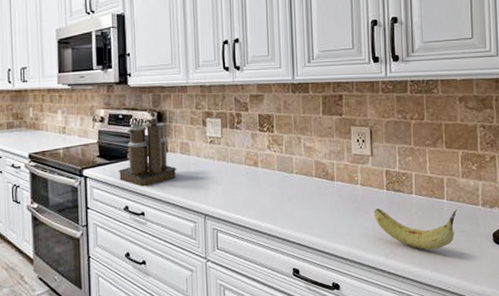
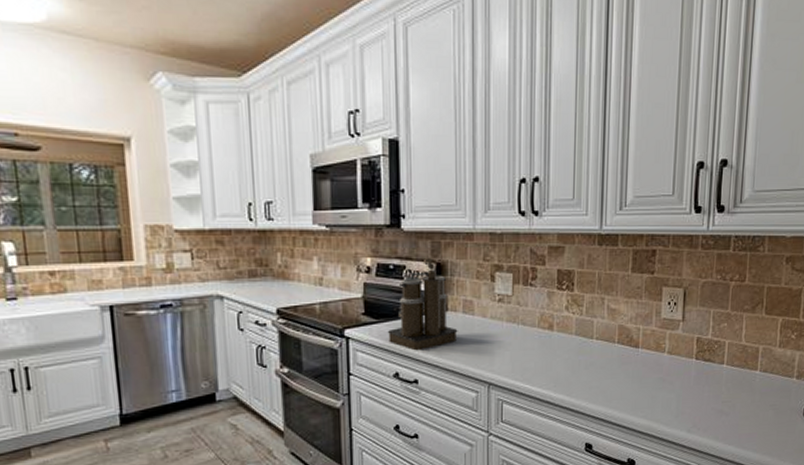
fruit: present [373,209,458,250] -> none [679,379,770,424]

